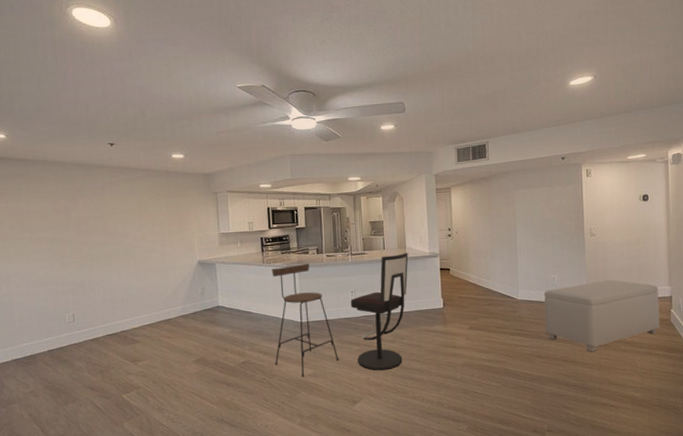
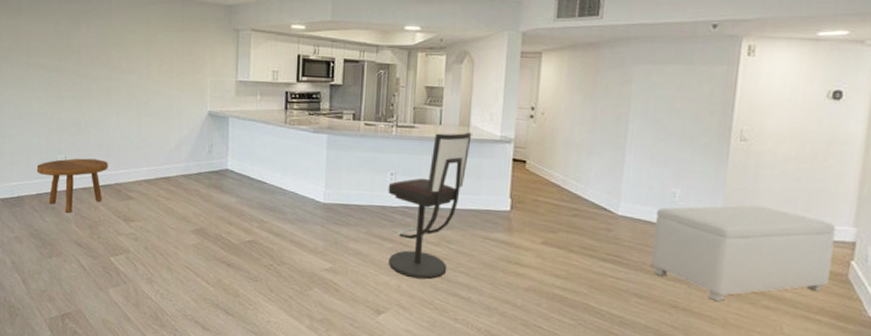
footstool: none [46,312,114,362] -> present [36,158,108,213]
bar stool: present [271,264,339,377] -> none [287,130,366,271]

